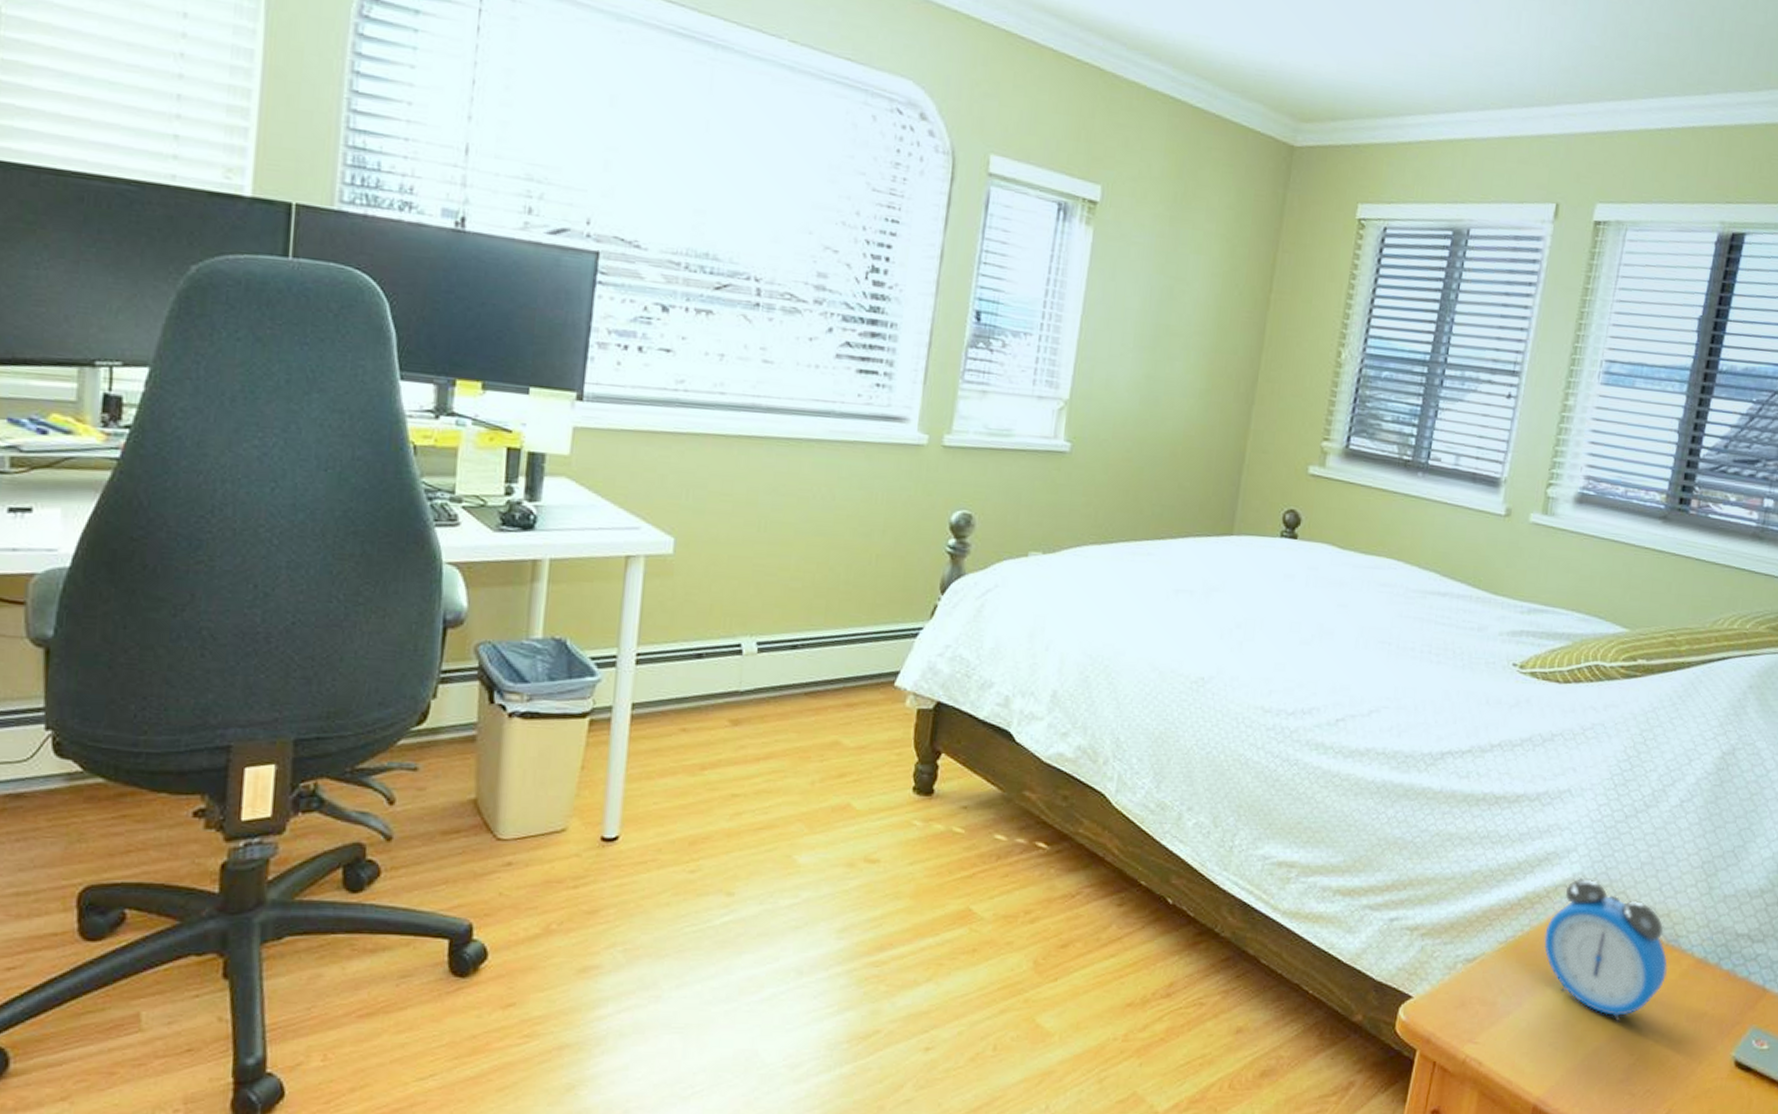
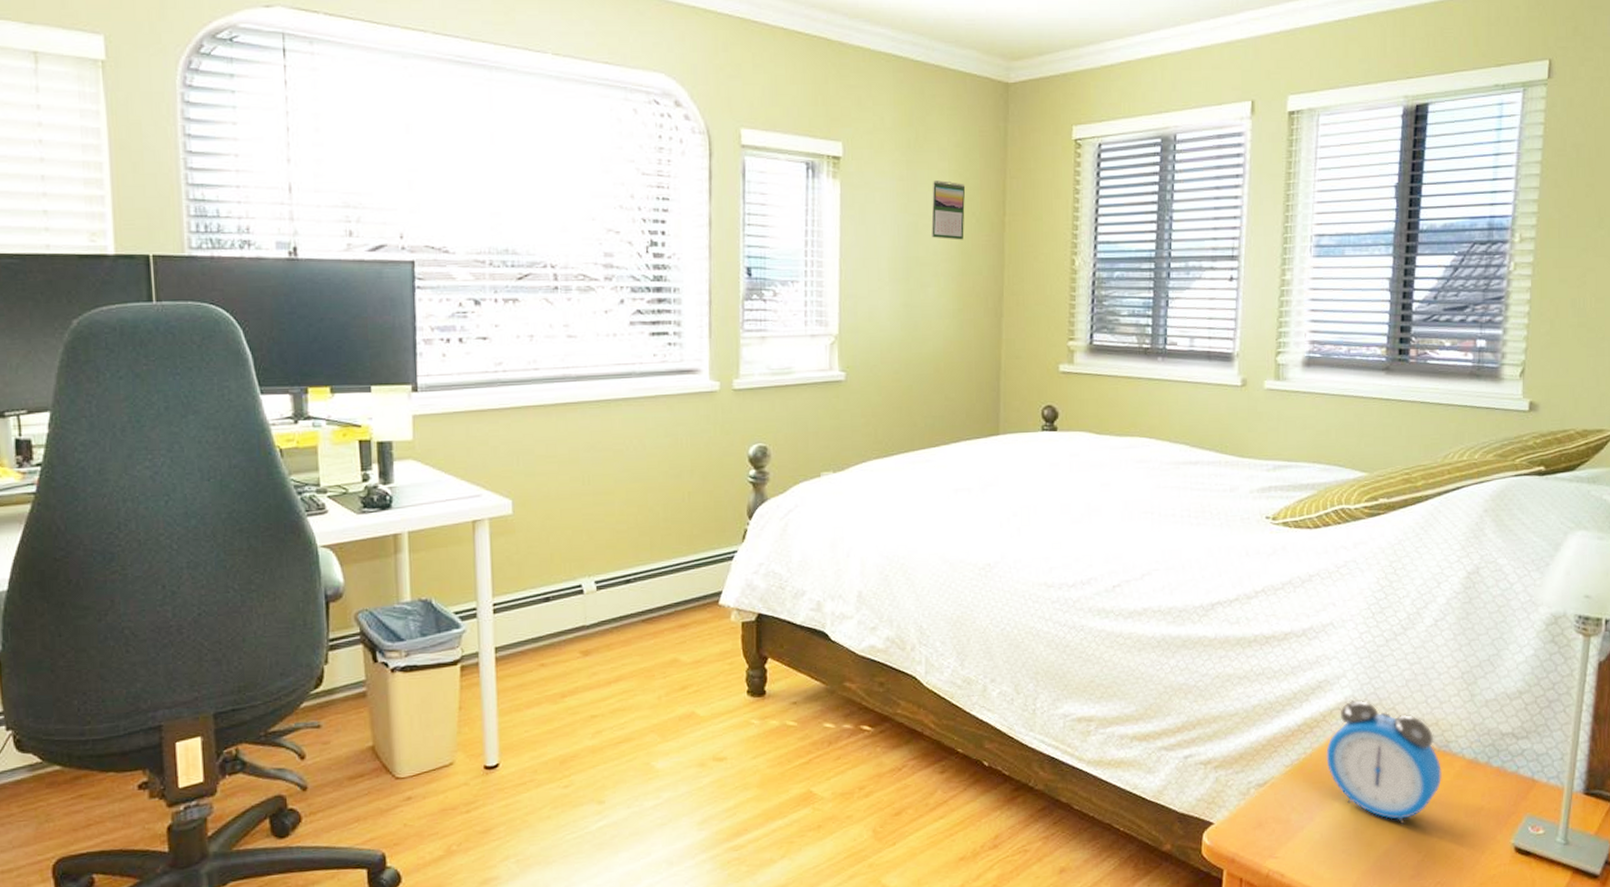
calendar: none [1187,242,1232,313] -> present [931,180,966,240]

